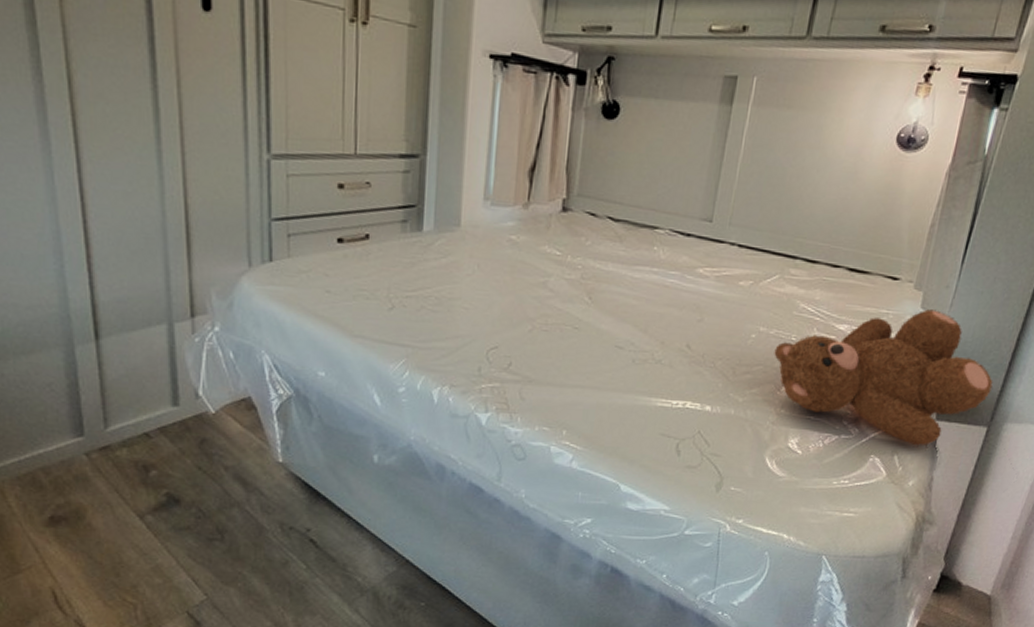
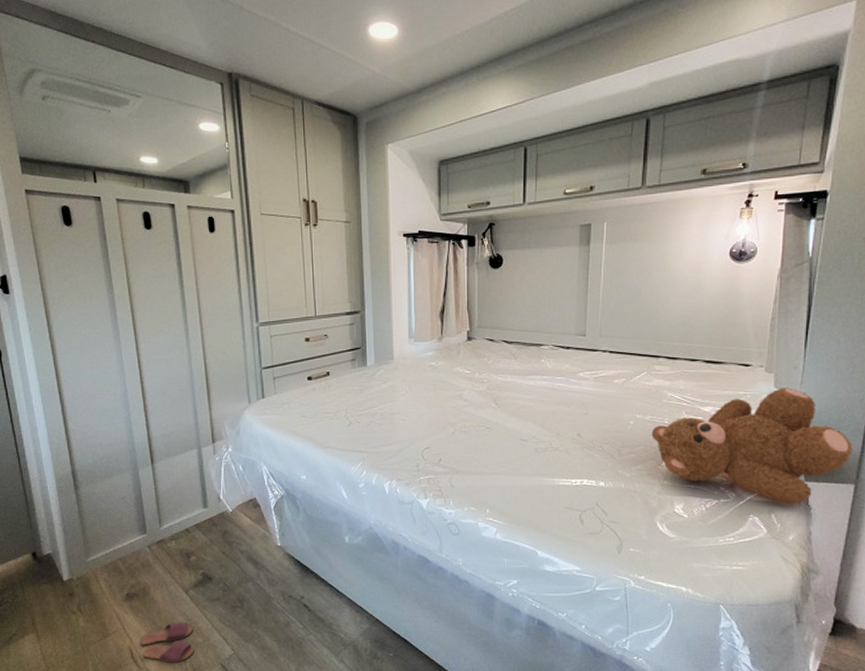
slippers: none [69,557,149,609] -> present [141,622,194,663]

